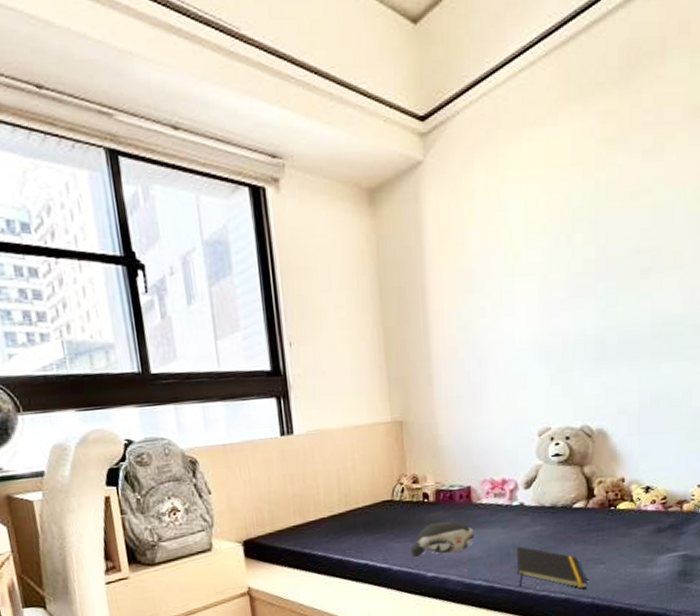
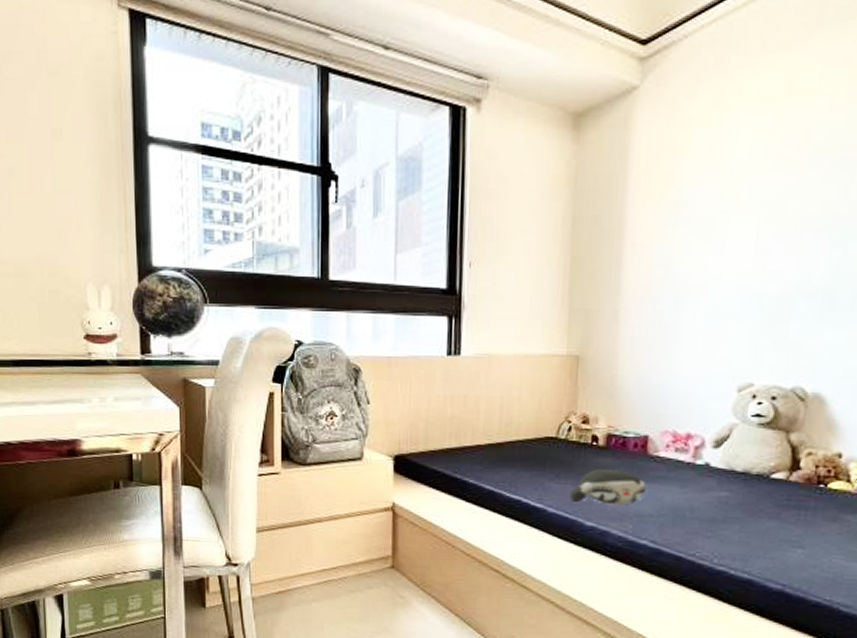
notepad: present [516,546,588,589] -> none [692,511,779,573]

